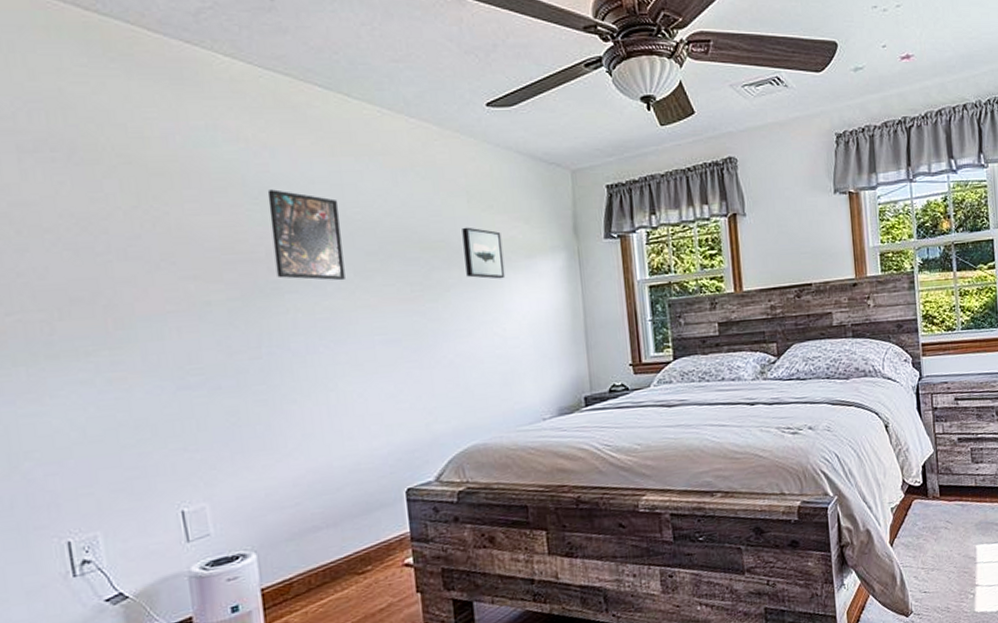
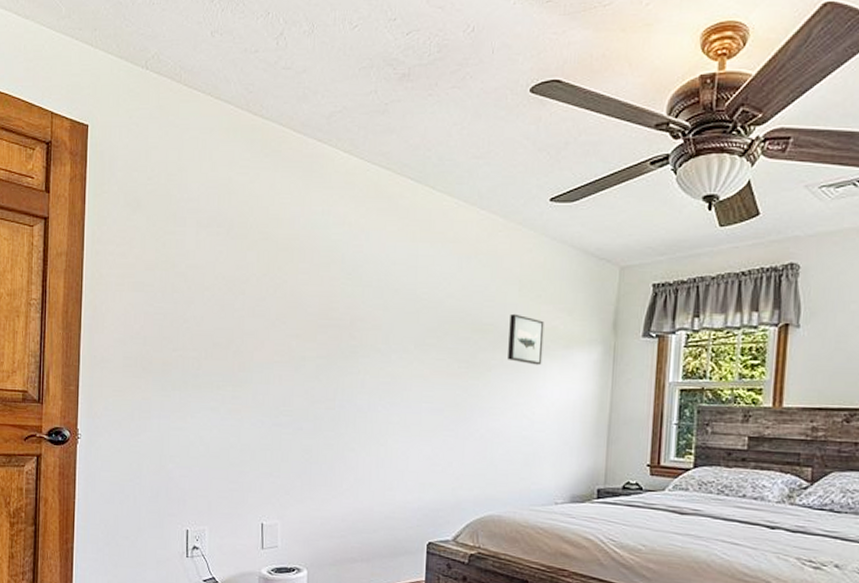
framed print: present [267,189,345,281] -> none [356,267,412,351]

